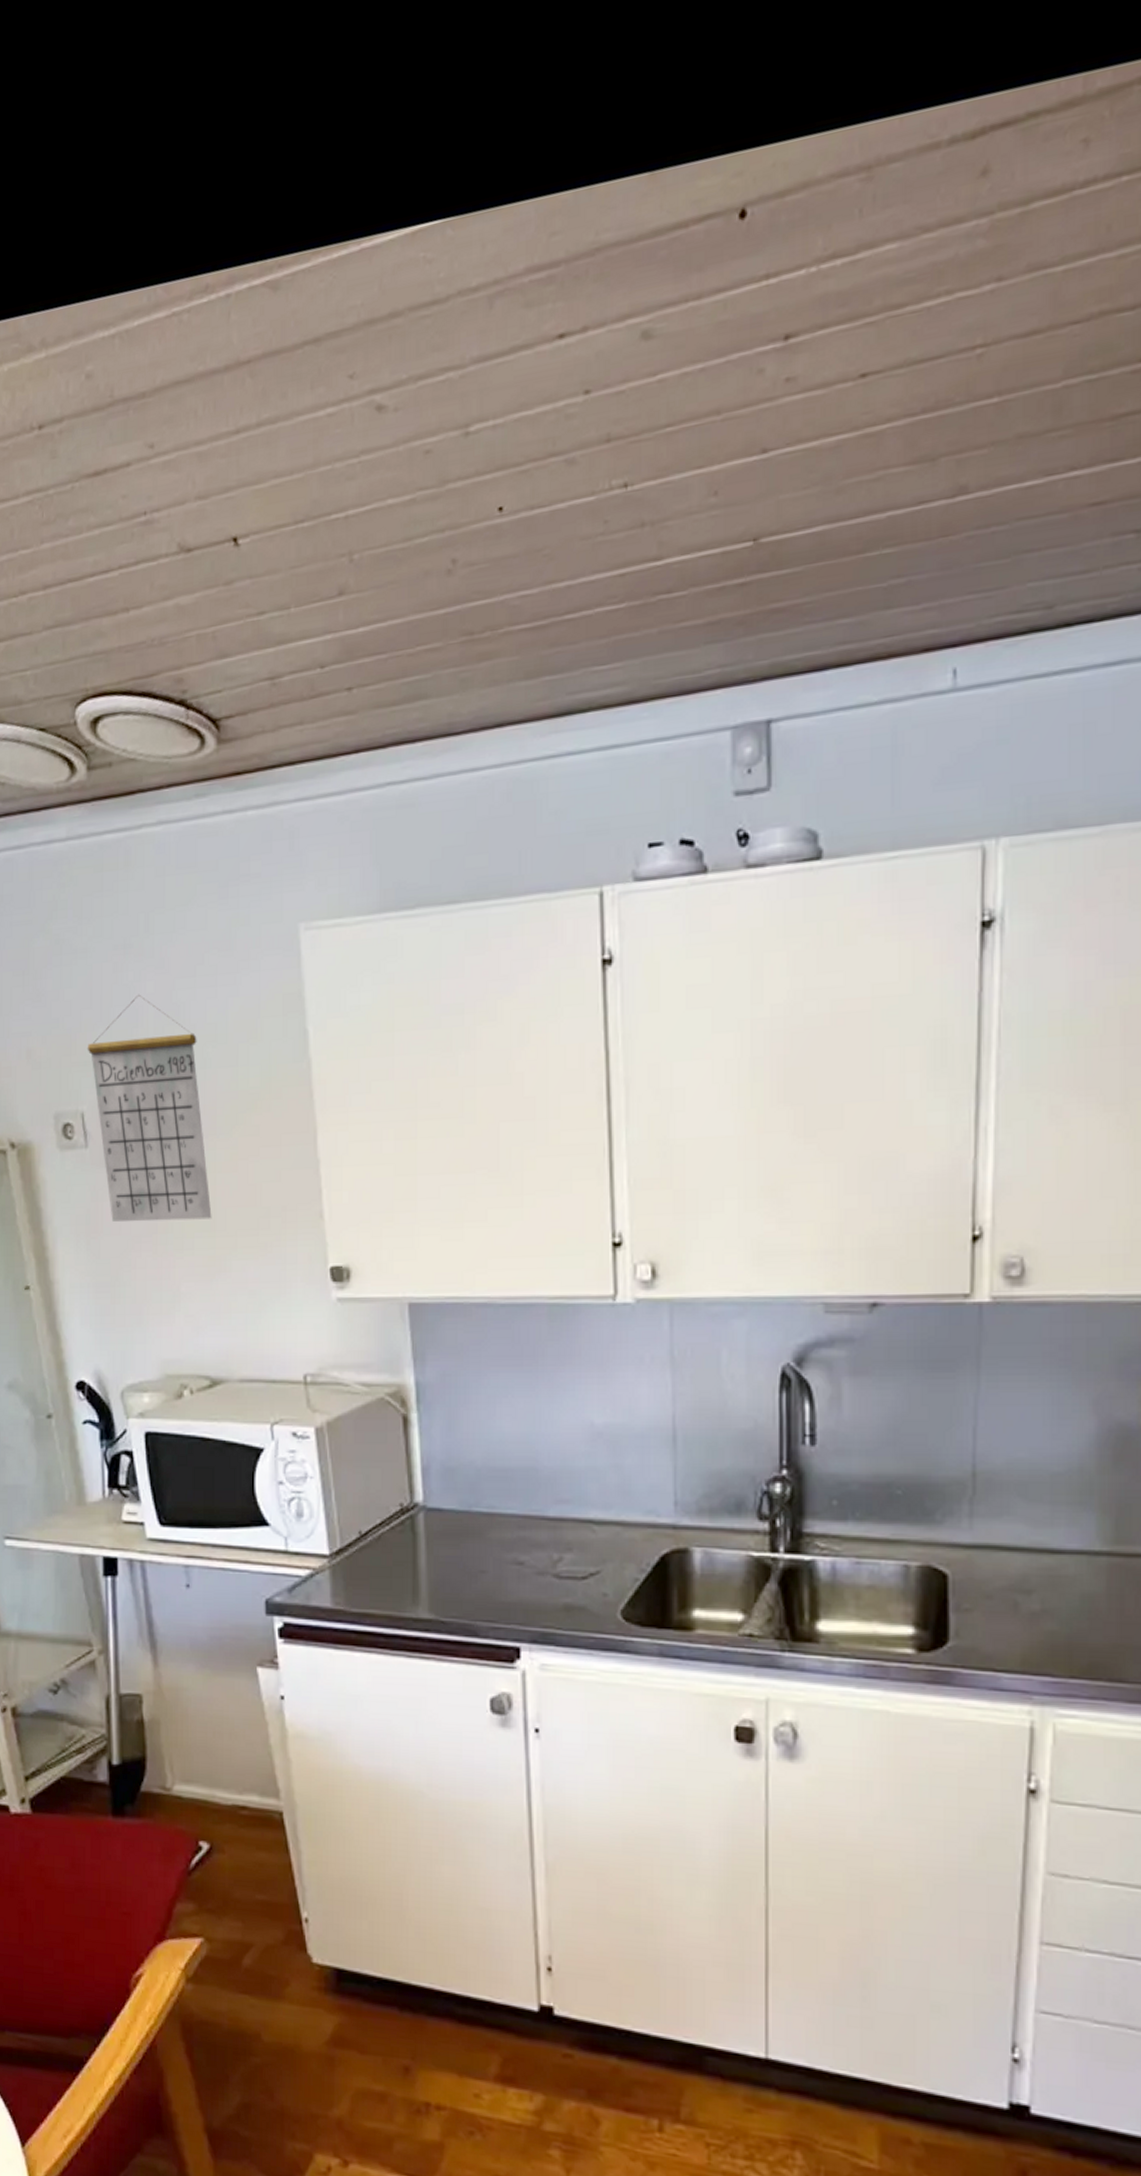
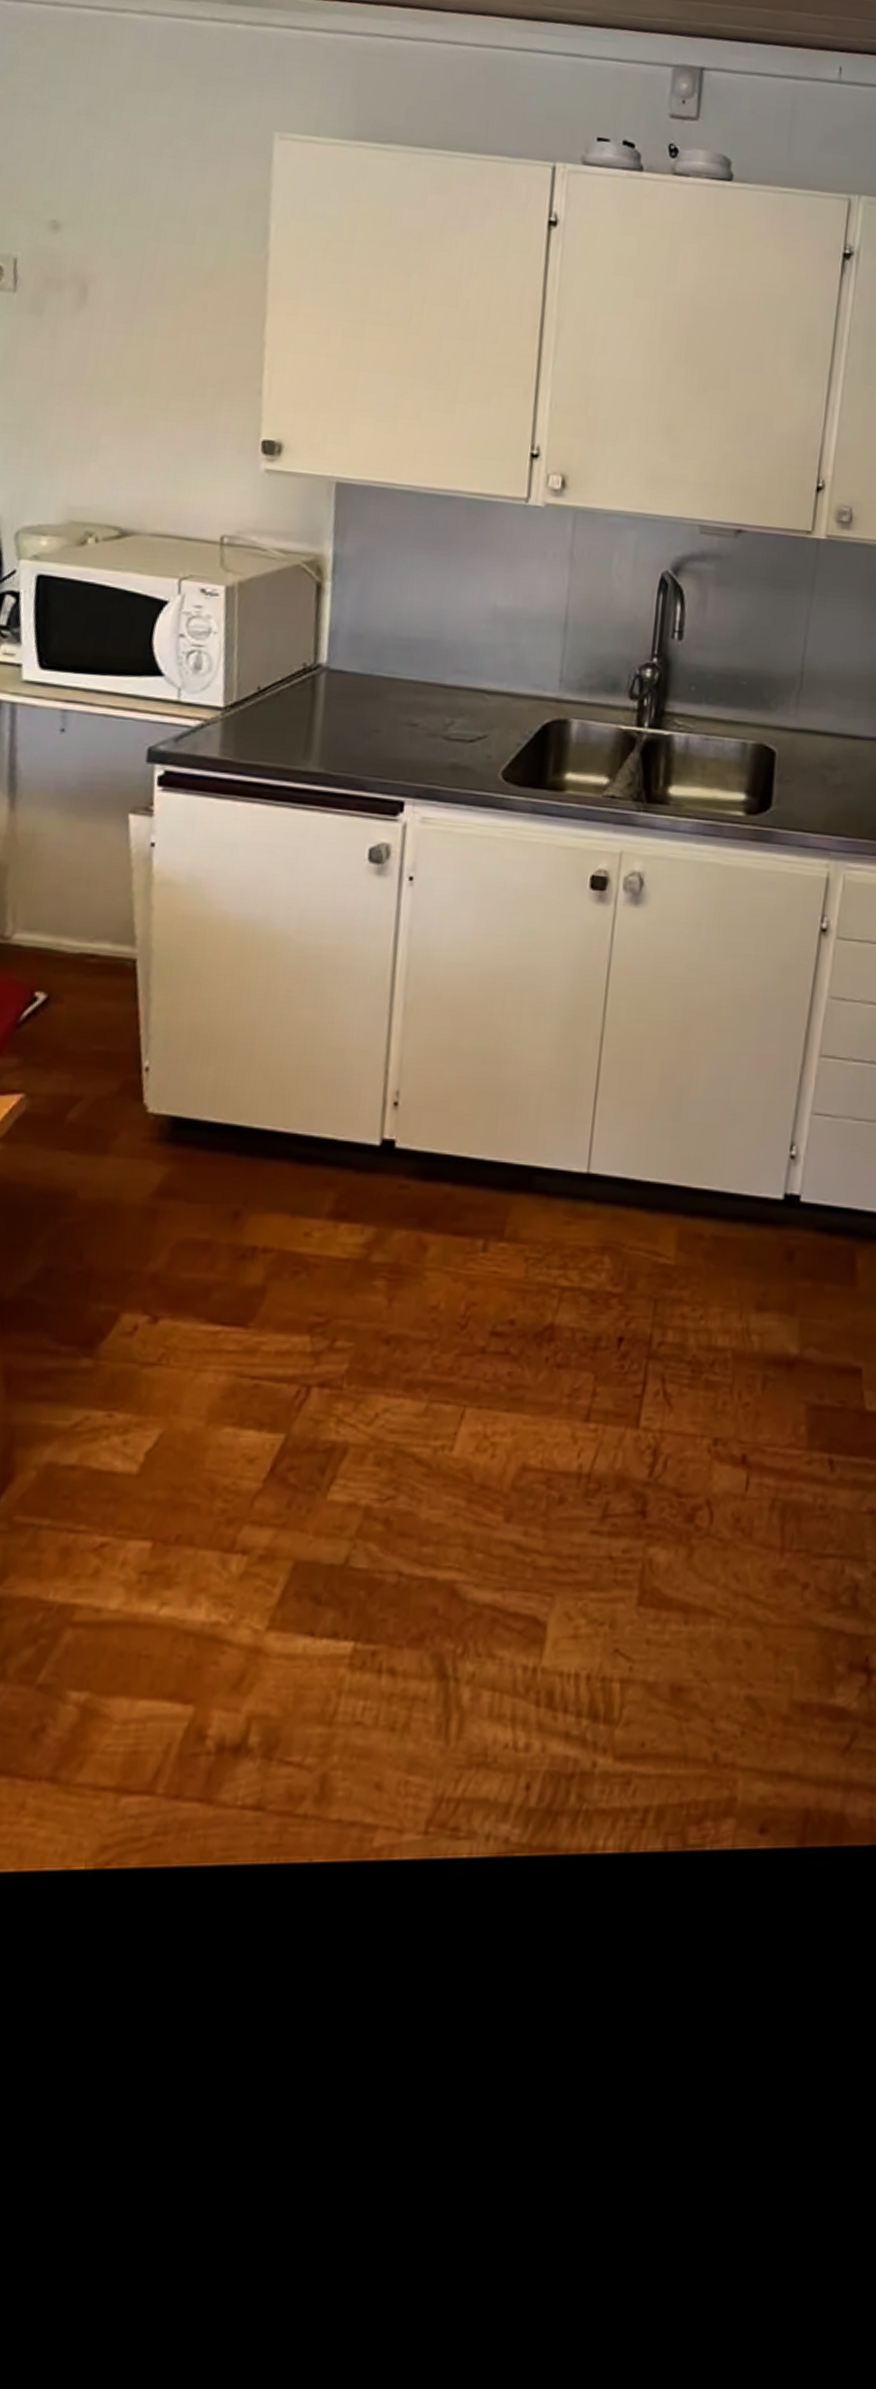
calendar: present [87,994,212,1222] -> none [31,160,154,380]

